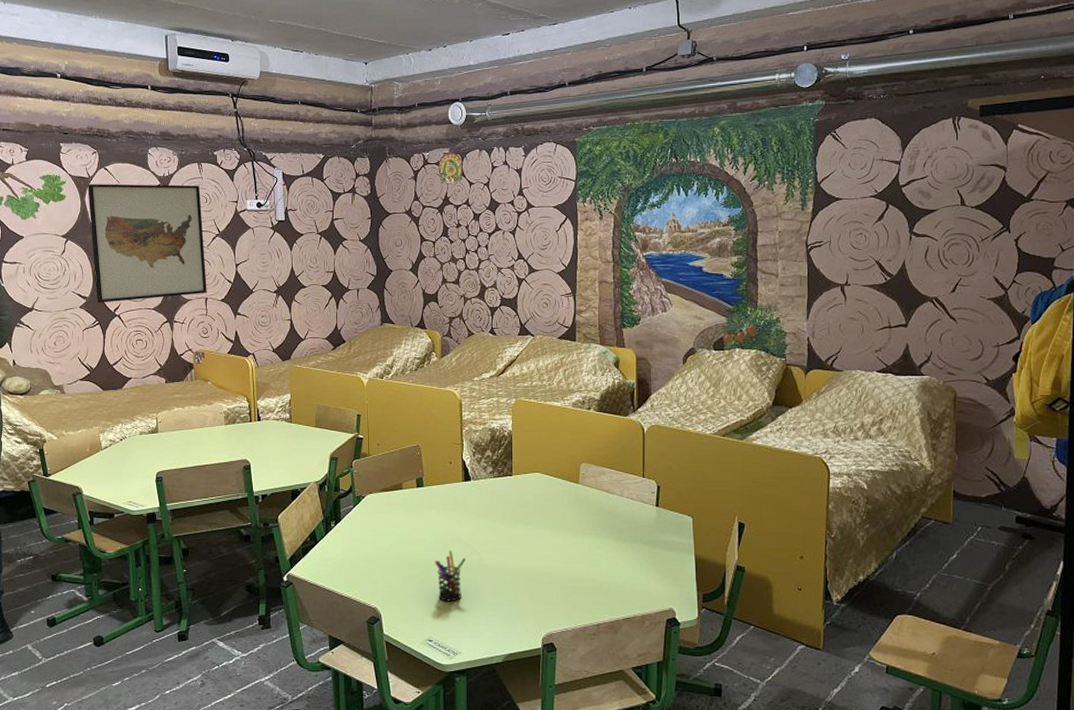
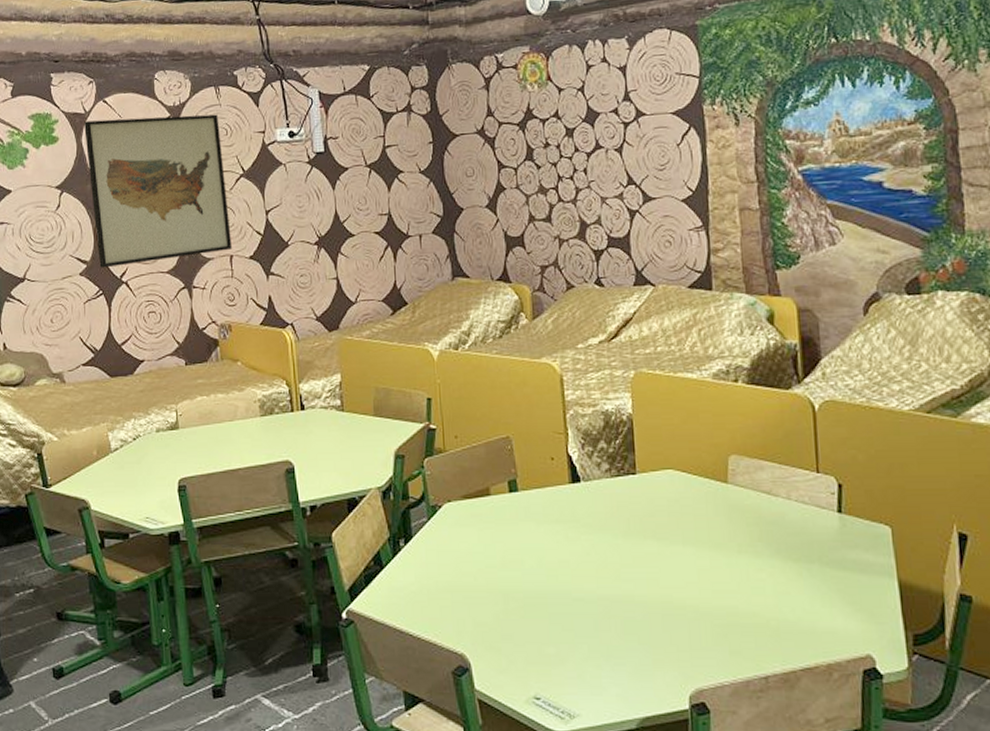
pen holder: present [435,550,466,602] -> none [538,576,579,646]

